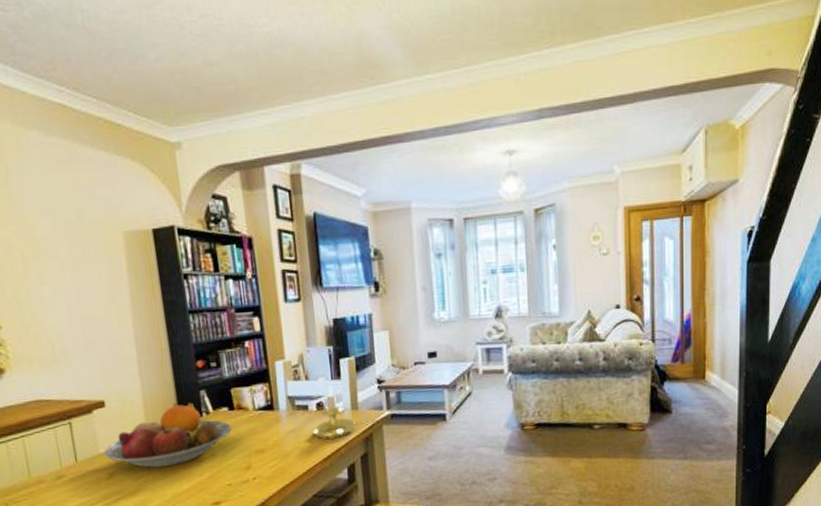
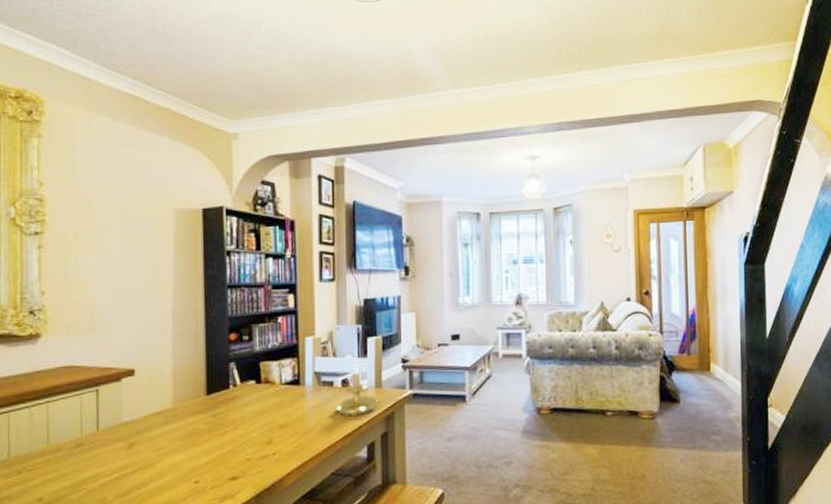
fruit bowl: present [103,402,232,468] -> none [127,373,257,439]

